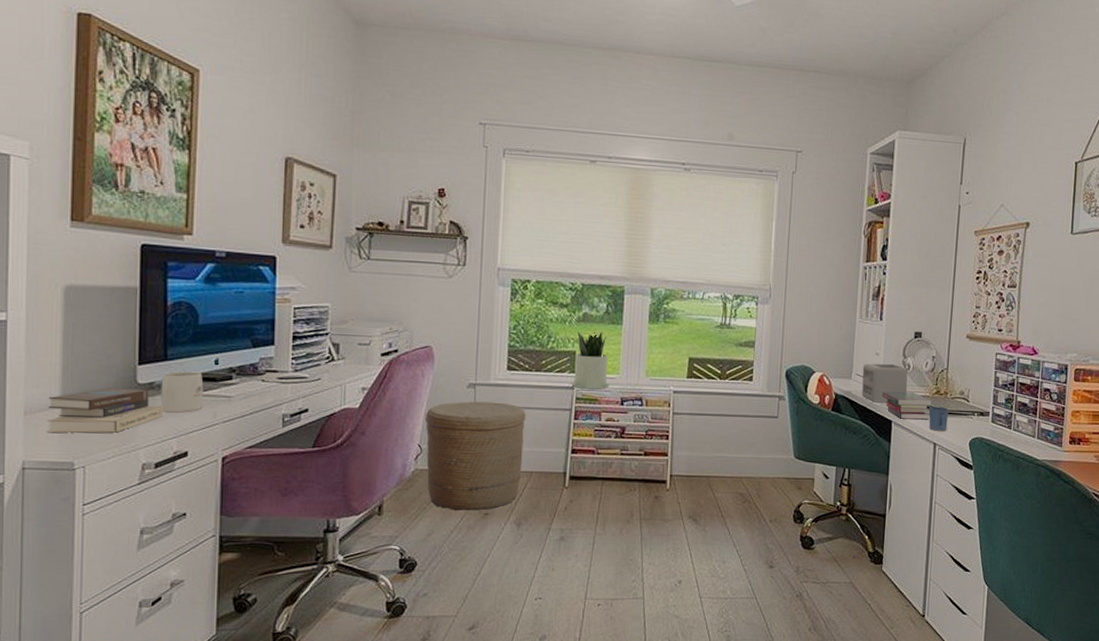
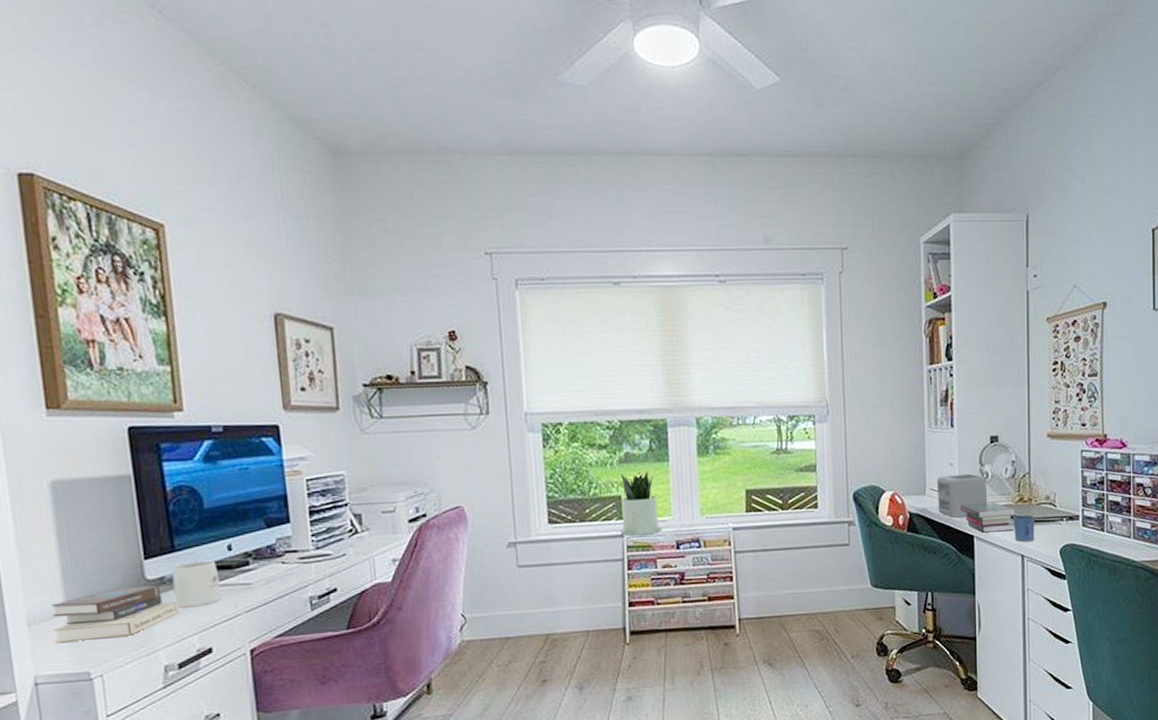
basket: present [424,401,526,511] -> none [465,559,577,681]

